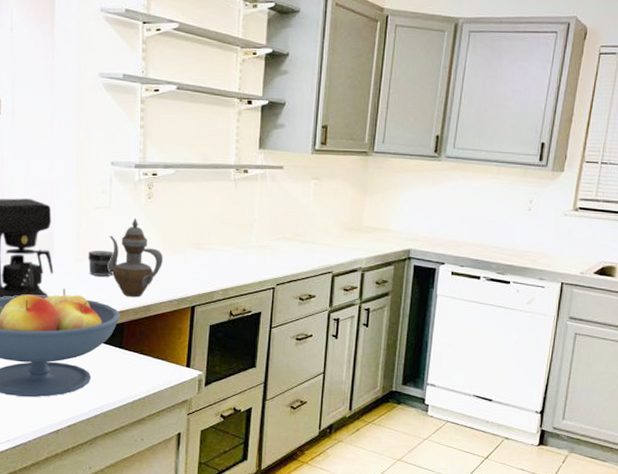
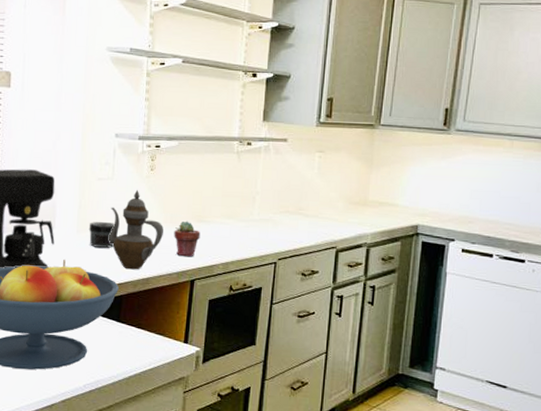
potted succulent: none [173,248,200,284] -> present [174,221,200,257]

